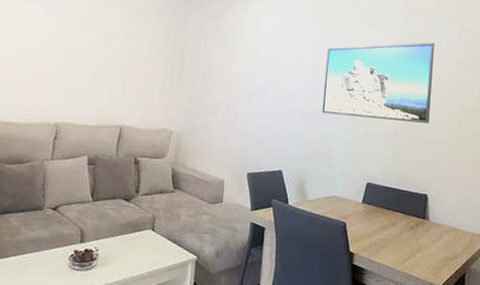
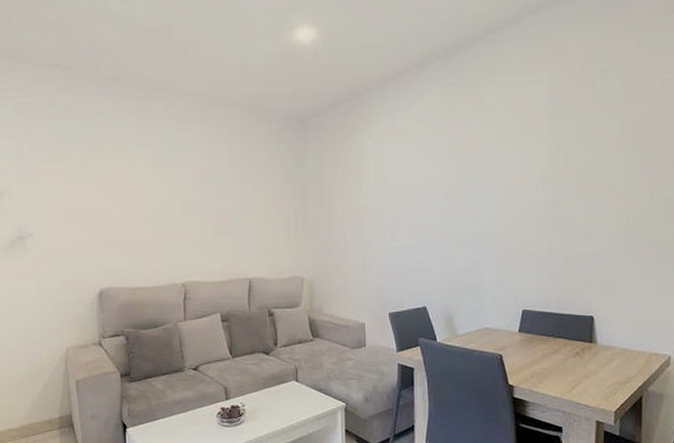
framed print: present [322,42,434,123] -> none [464,143,591,240]

